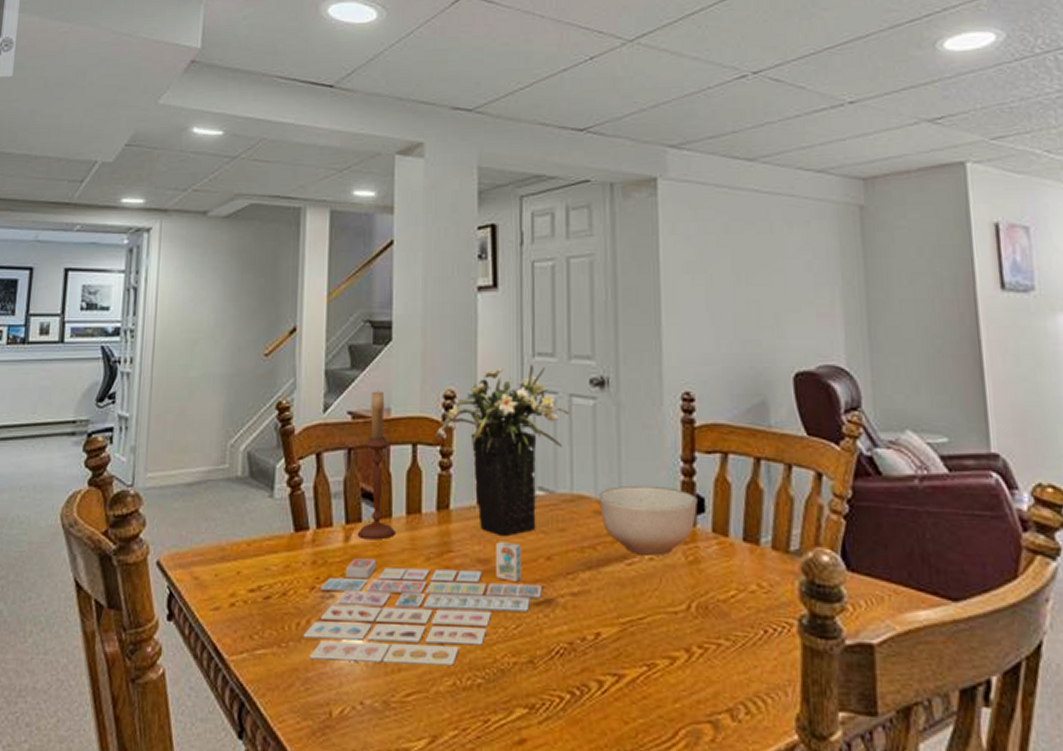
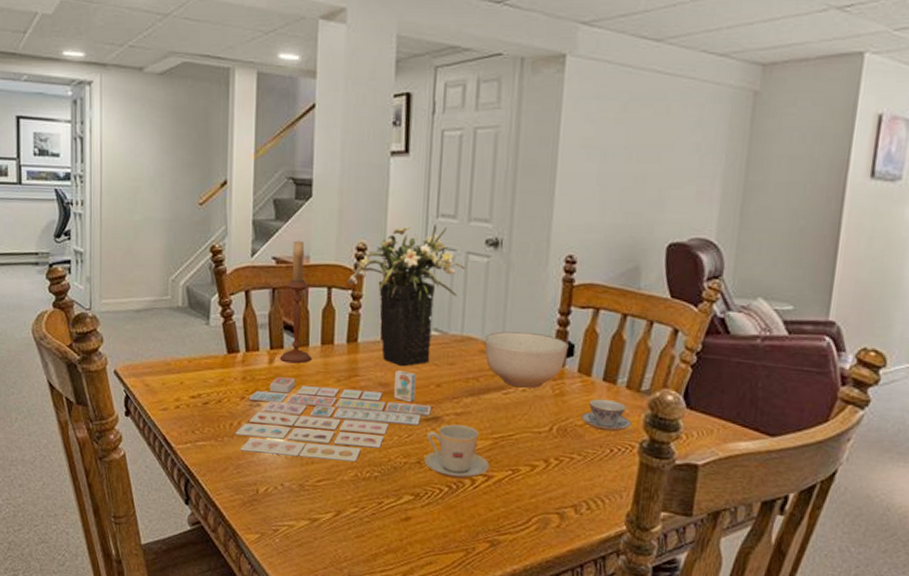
teacup: none [538,608,620,682] -> present [425,424,490,479]
teacup: none [723,564,785,606] -> present [581,398,632,432]

